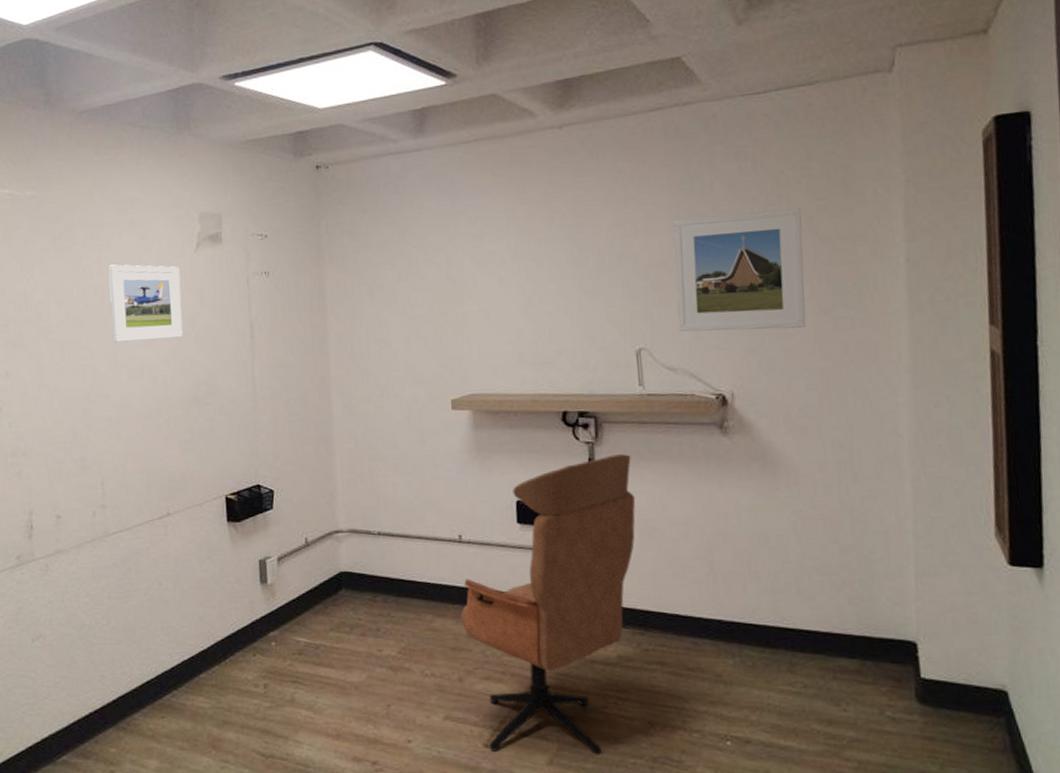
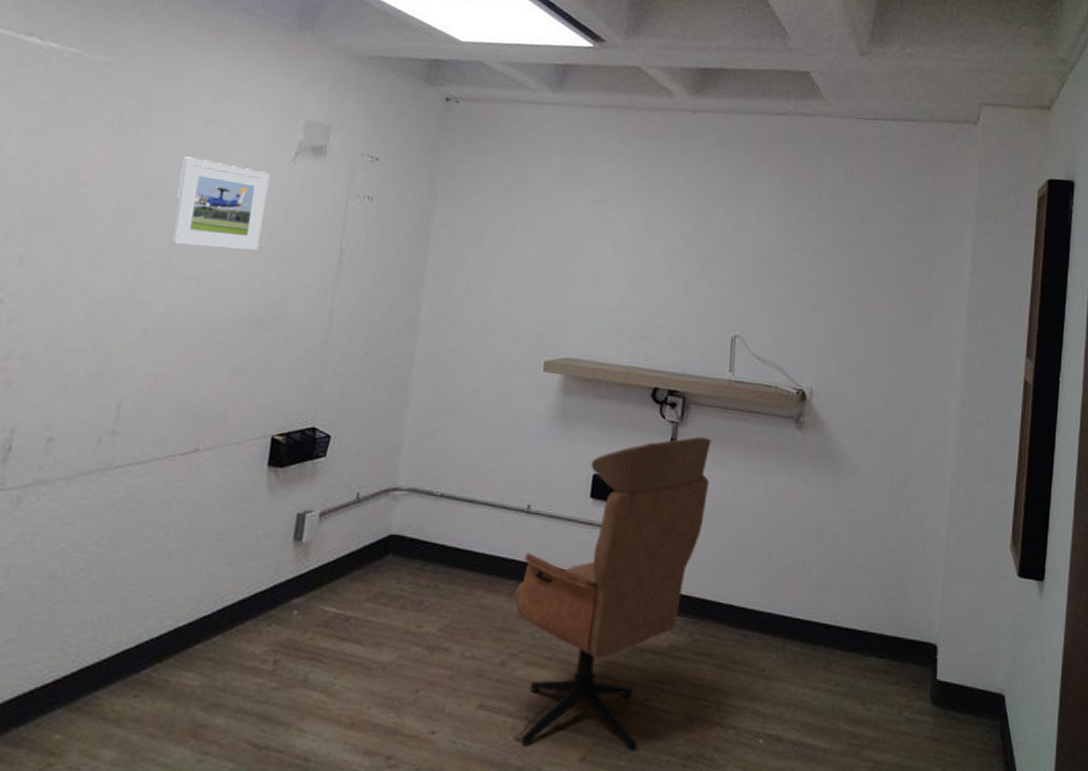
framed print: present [673,208,806,332] -> none [772,219,891,337]

